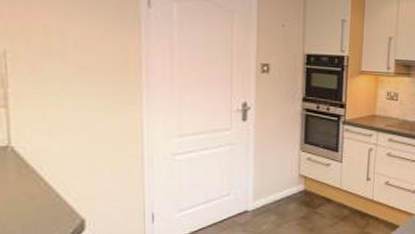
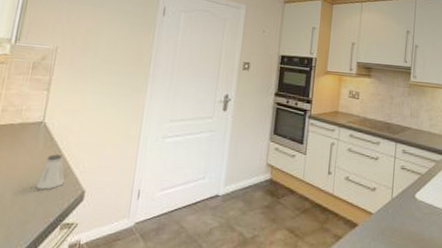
saltshaker: none [19,182,55,223] -> present [36,154,65,190]

